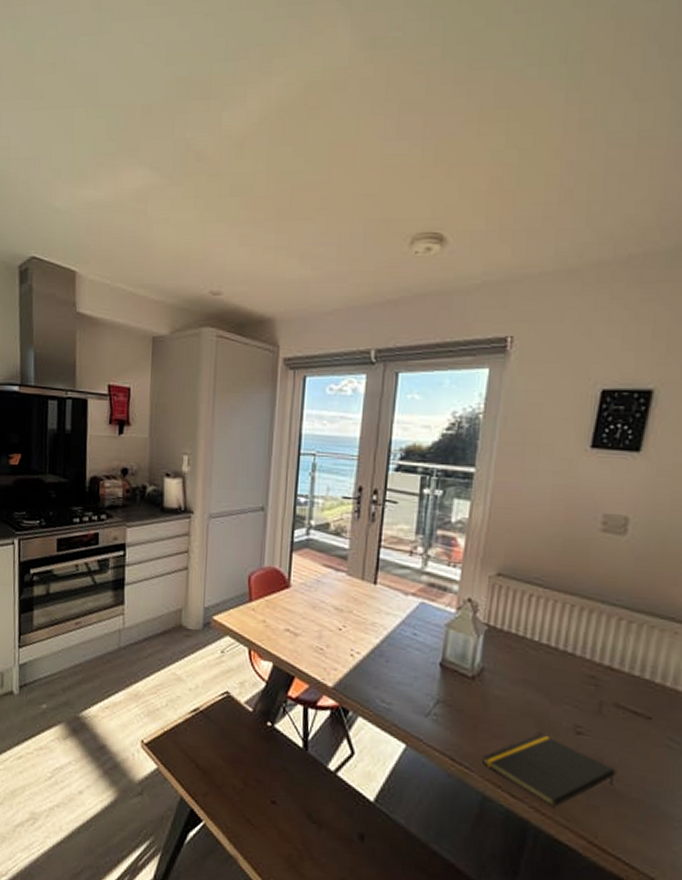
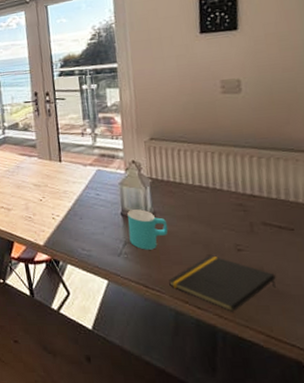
cup: none [444,661,497,716] -> present [127,209,169,250]

